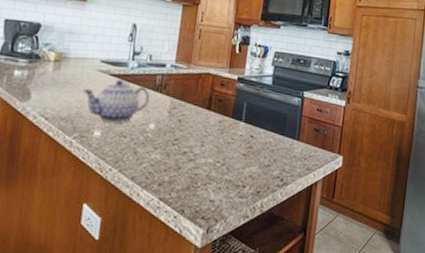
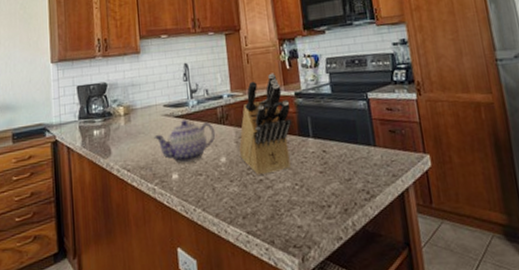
knife block: none [169,53,231,148] -> present [238,73,292,175]

